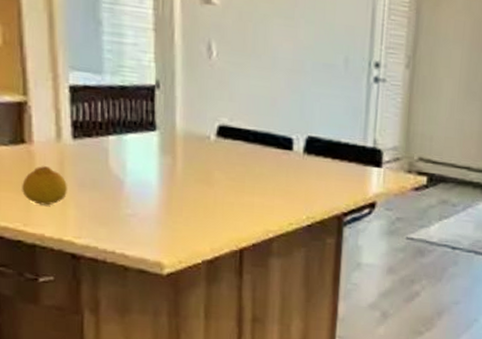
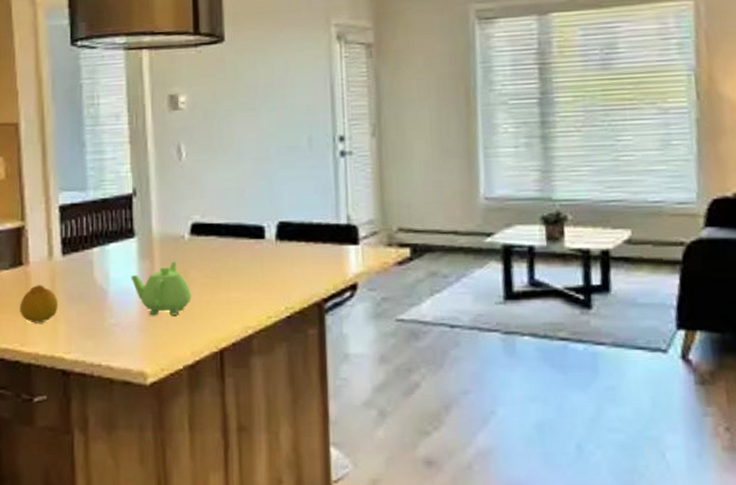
teapot: none [150,160,214,213] -> present [131,261,191,316]

